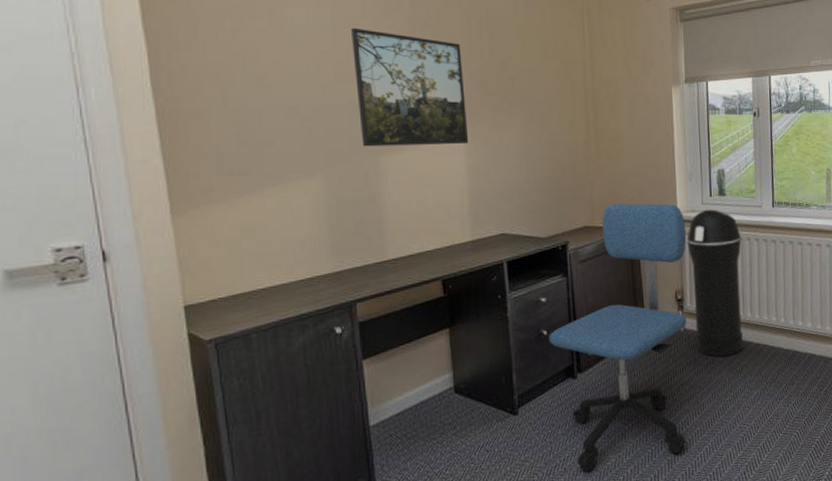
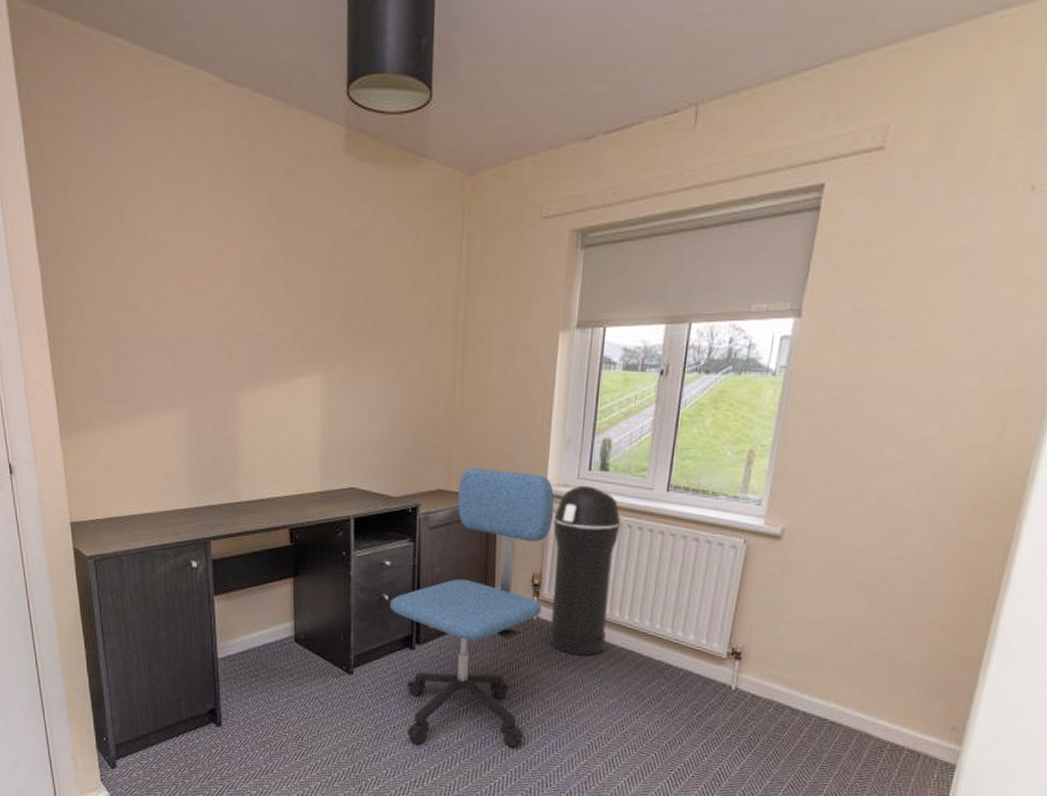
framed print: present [351,27,469,147] -> none [217,251,326,387]

